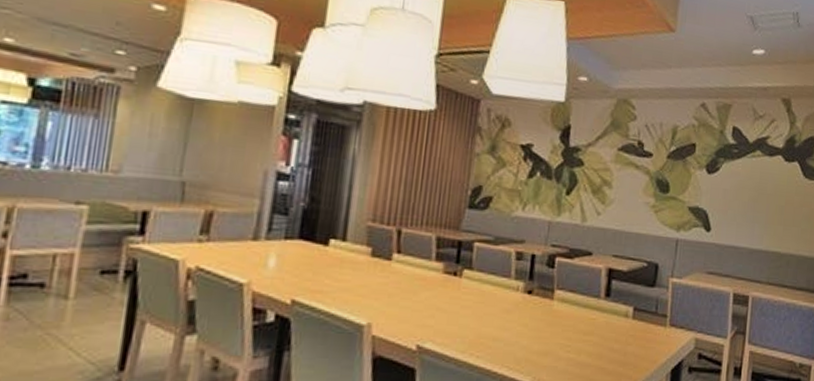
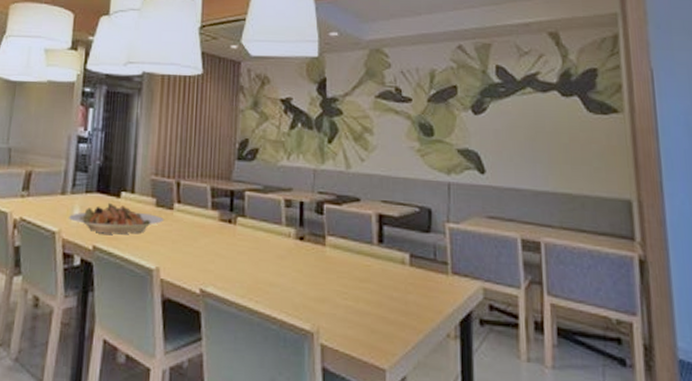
salad: none [262,250,381,288] -> present [69,202,165,235]

